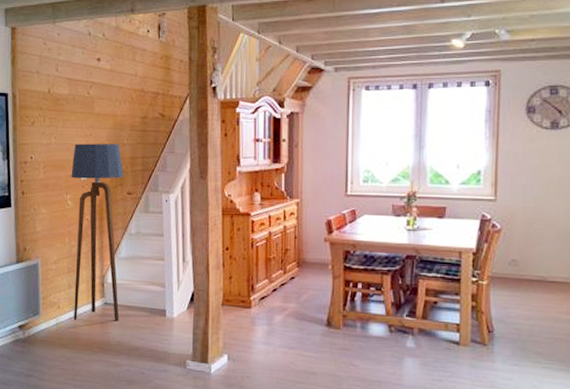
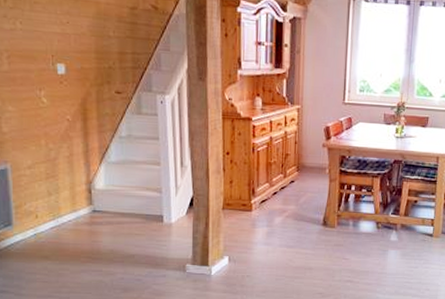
floor lamp: present [71,143,124,322] -> none [44,32,111,230]

